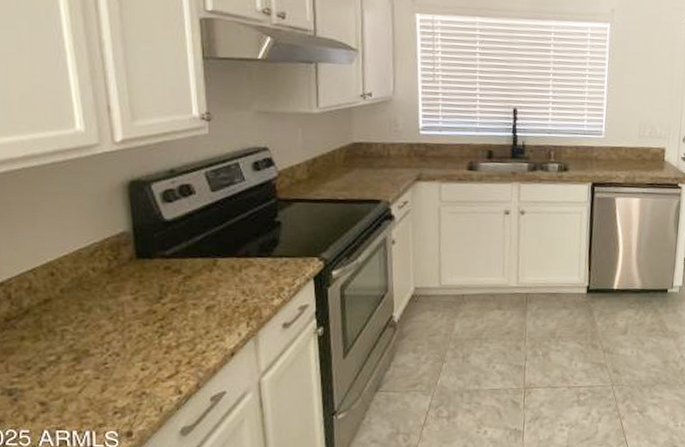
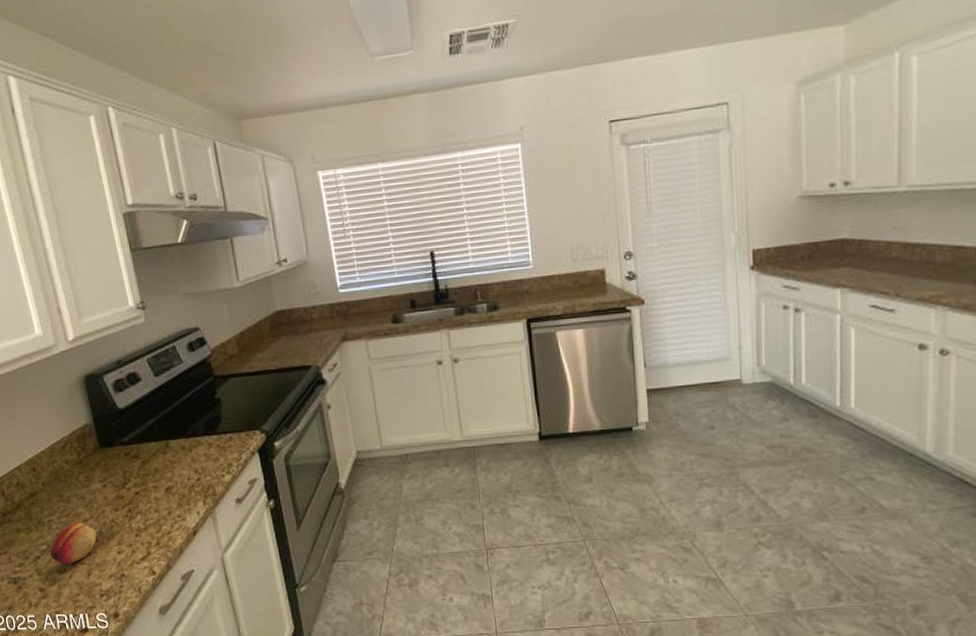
fruit: none [59,335,119,379] -> present [49,522,97,566]

